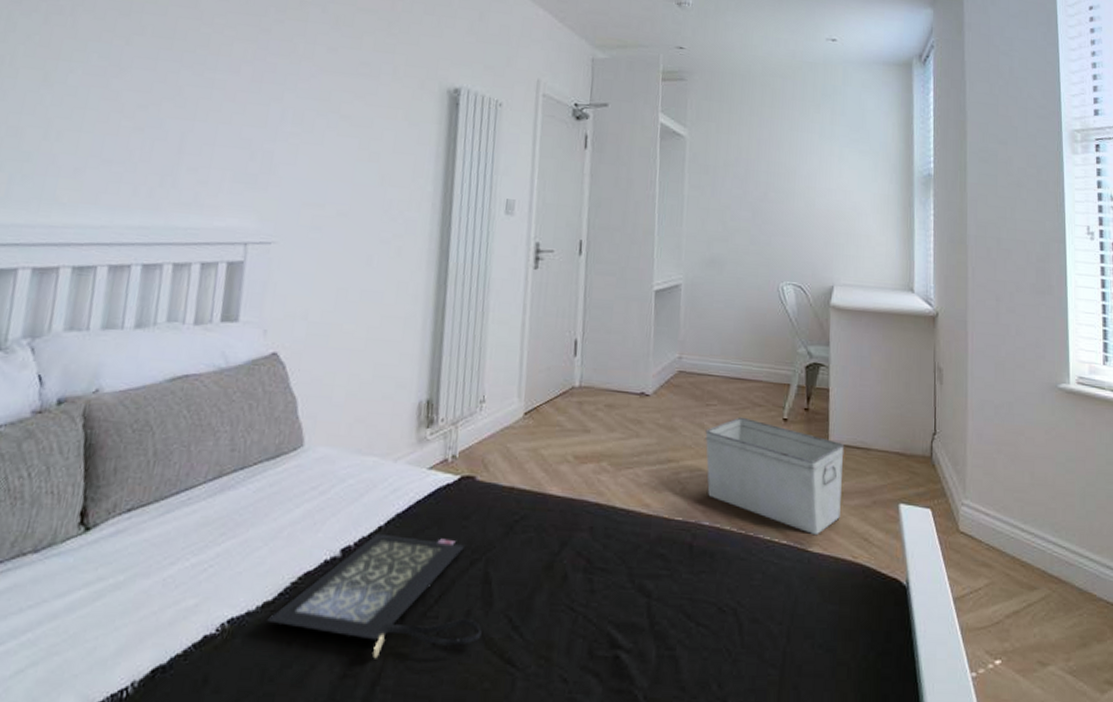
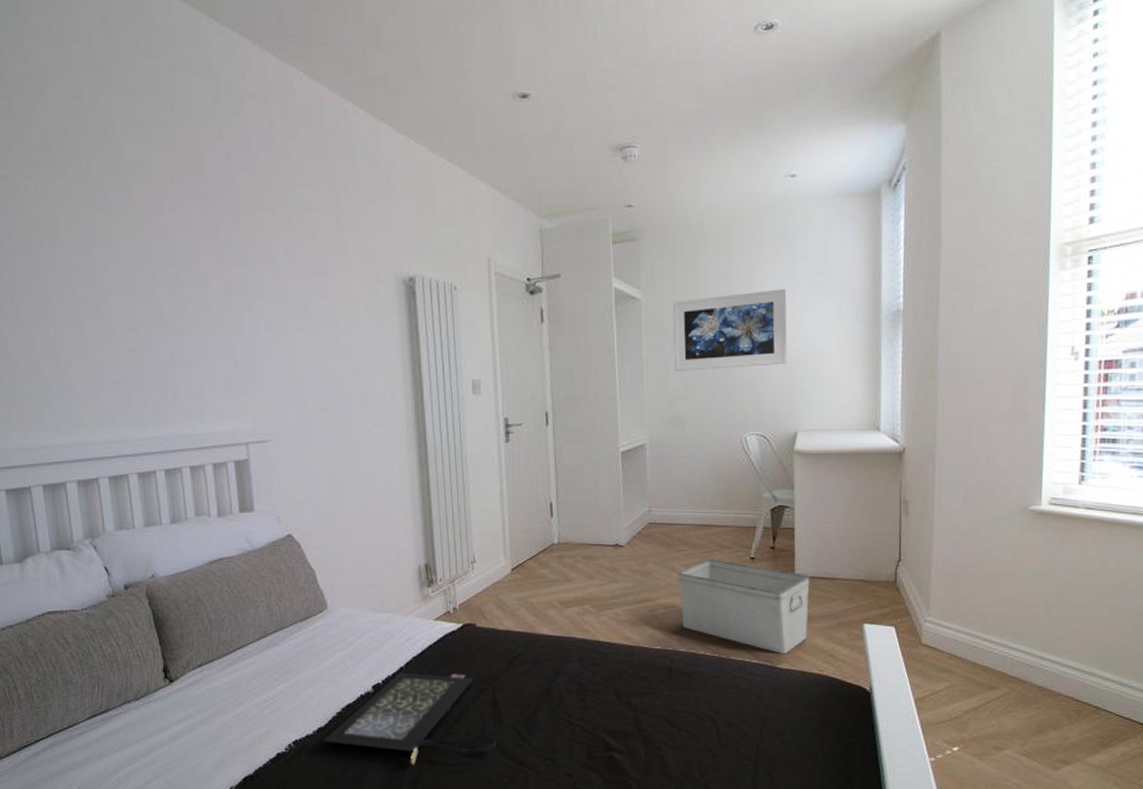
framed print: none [714,142,826,216] -> present [673,289,788,372]

